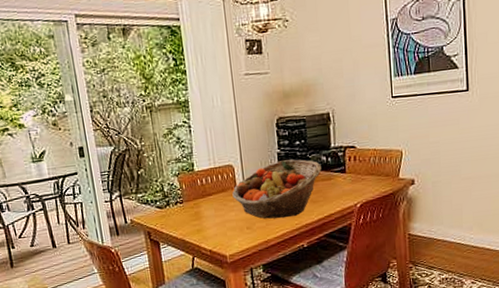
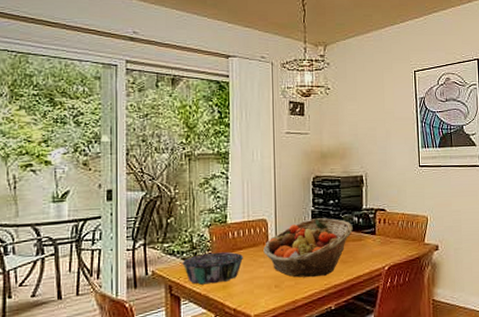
decorative bowl: none [156,198,215,230] -> present [182,251,244,285]

